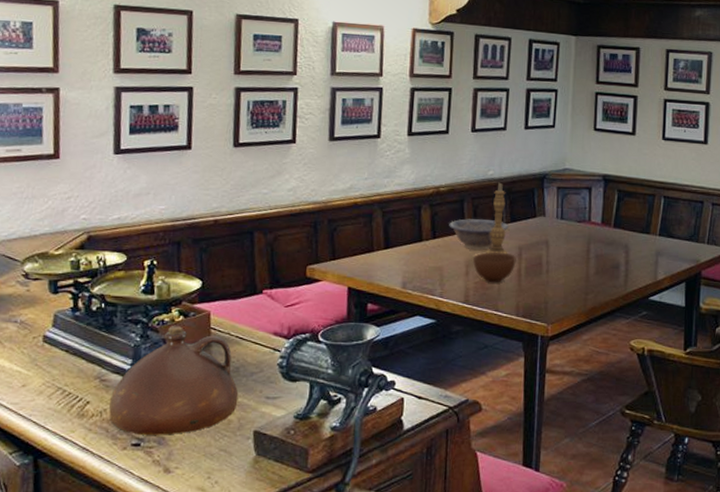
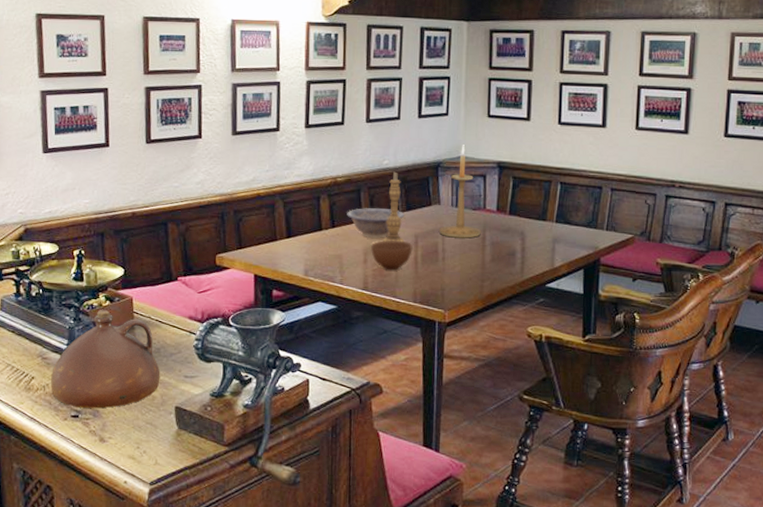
candlestick: none [544,157,586,251] -> present [439,145,481,239]

